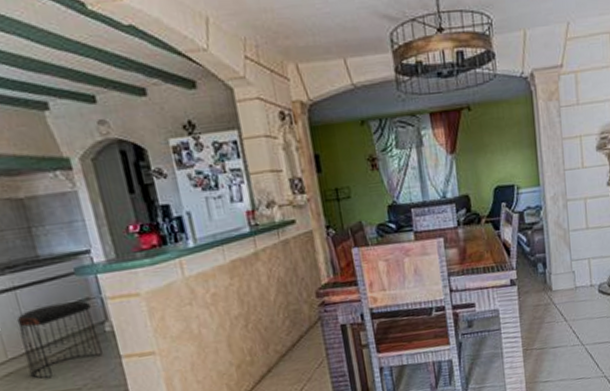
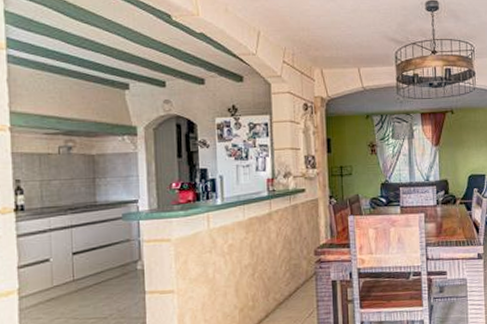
stool: present [16,301,103,379] -> none [67,241,131,307]

